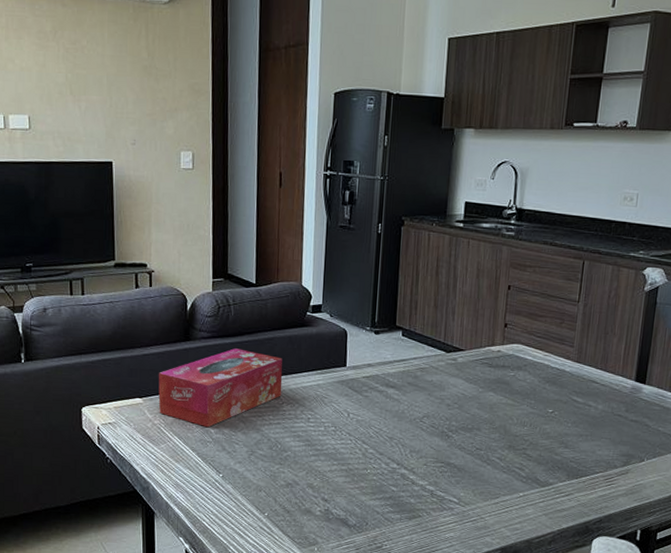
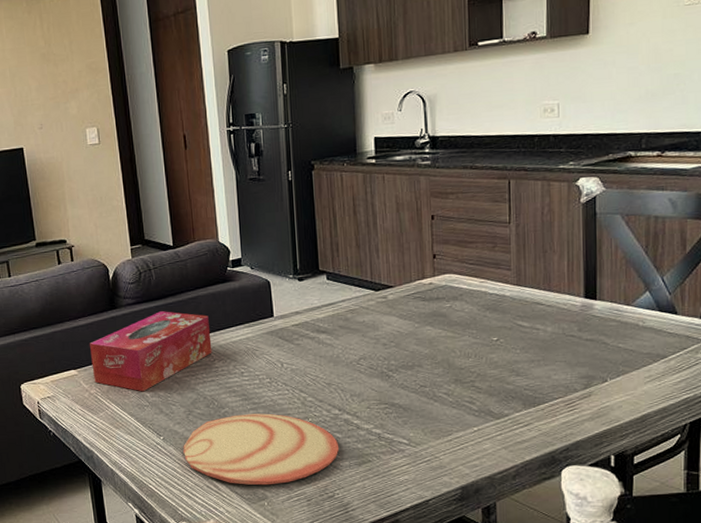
plate: none [241,459,393,531] -> present [183,413,340,486]

